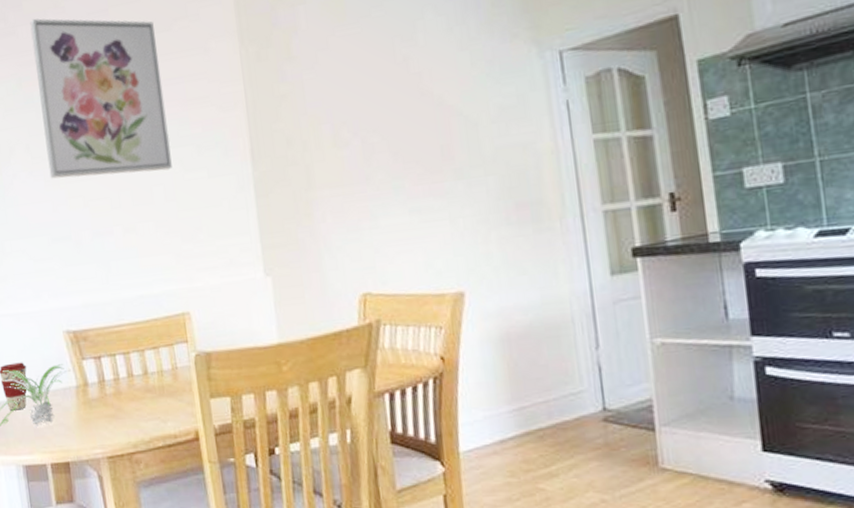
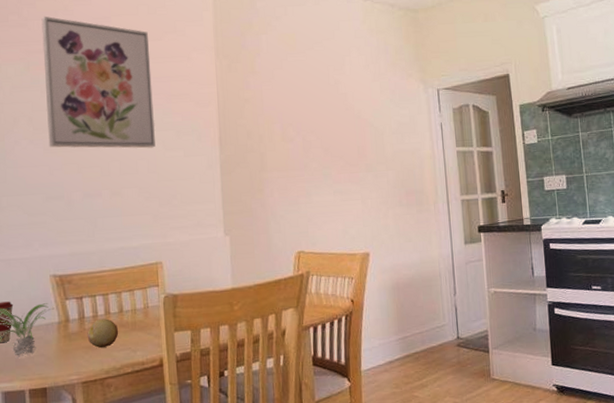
fruit: none [109,382,145,418] -> present [87,318,119,348]

